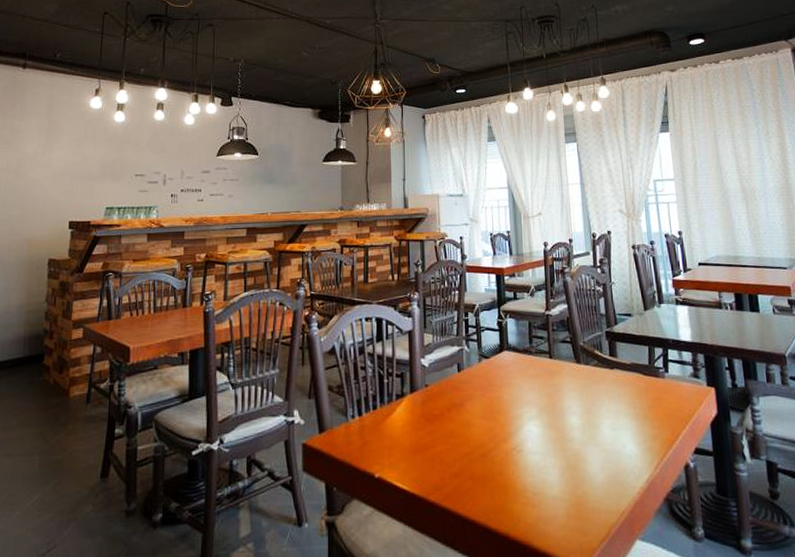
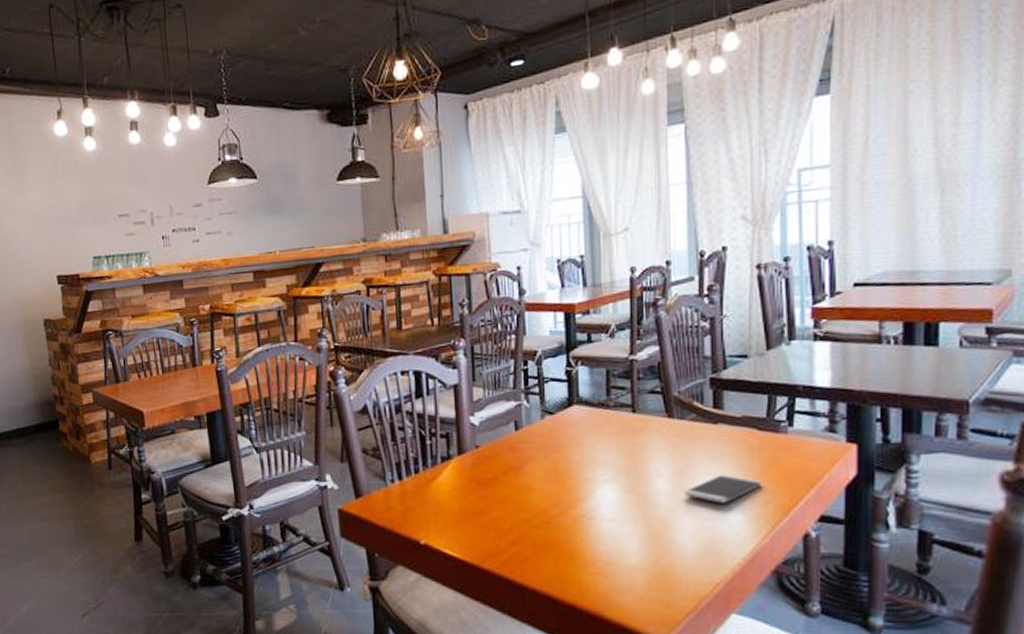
smartphone: none [592,412,651,438] -> present [684,474,763,503]

